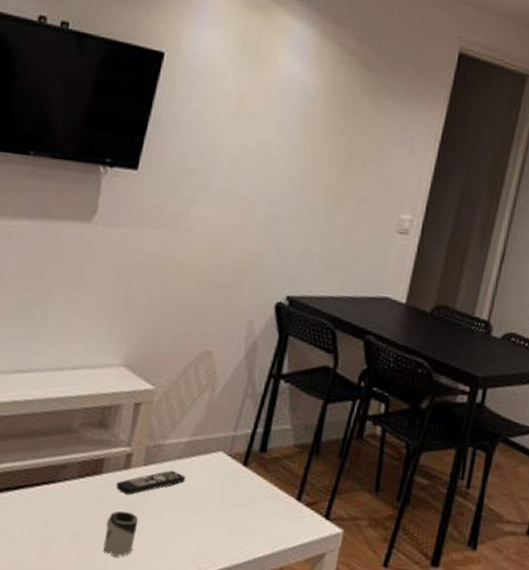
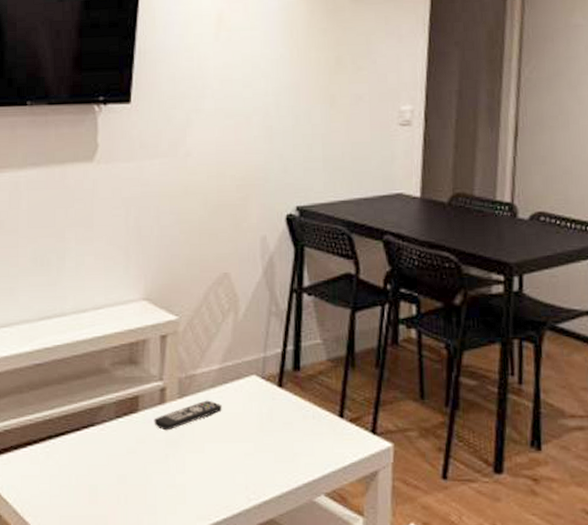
cup: present [103,510,139,557] -> none [150,447,182,496]

